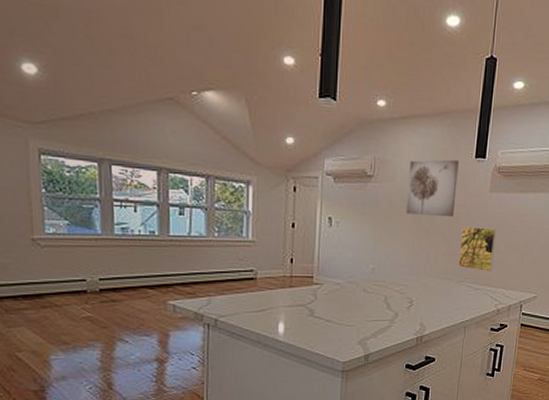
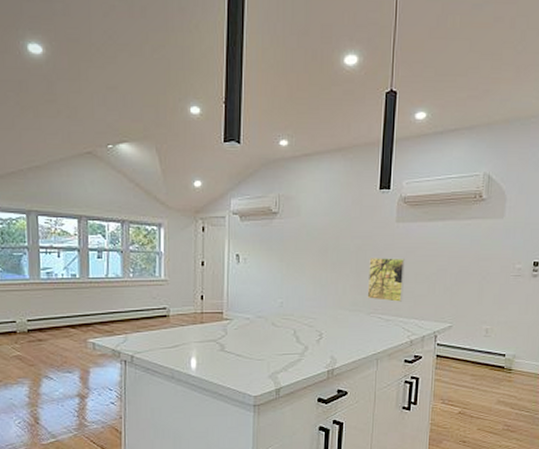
wall art: present [406,159,459,218] -> none [312,192,363,249]

